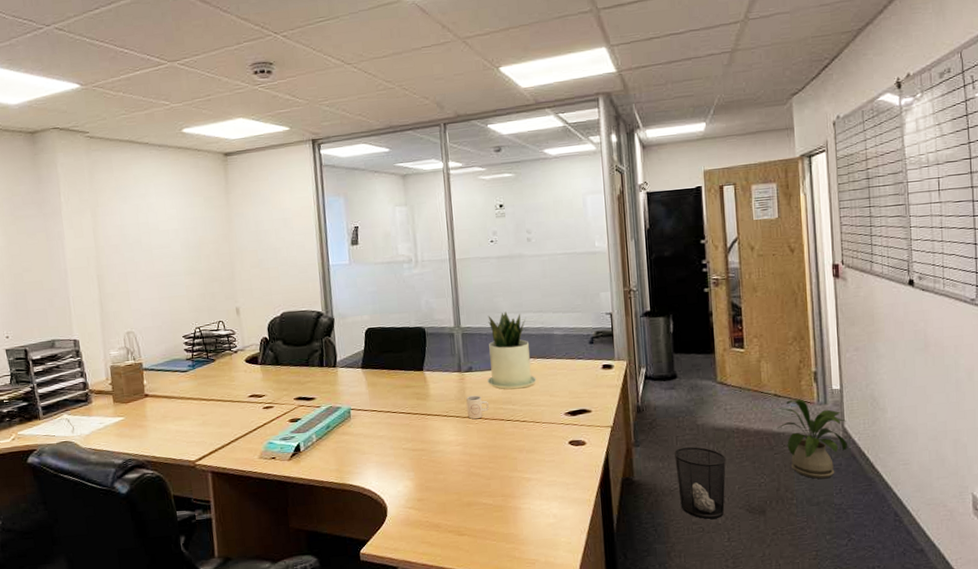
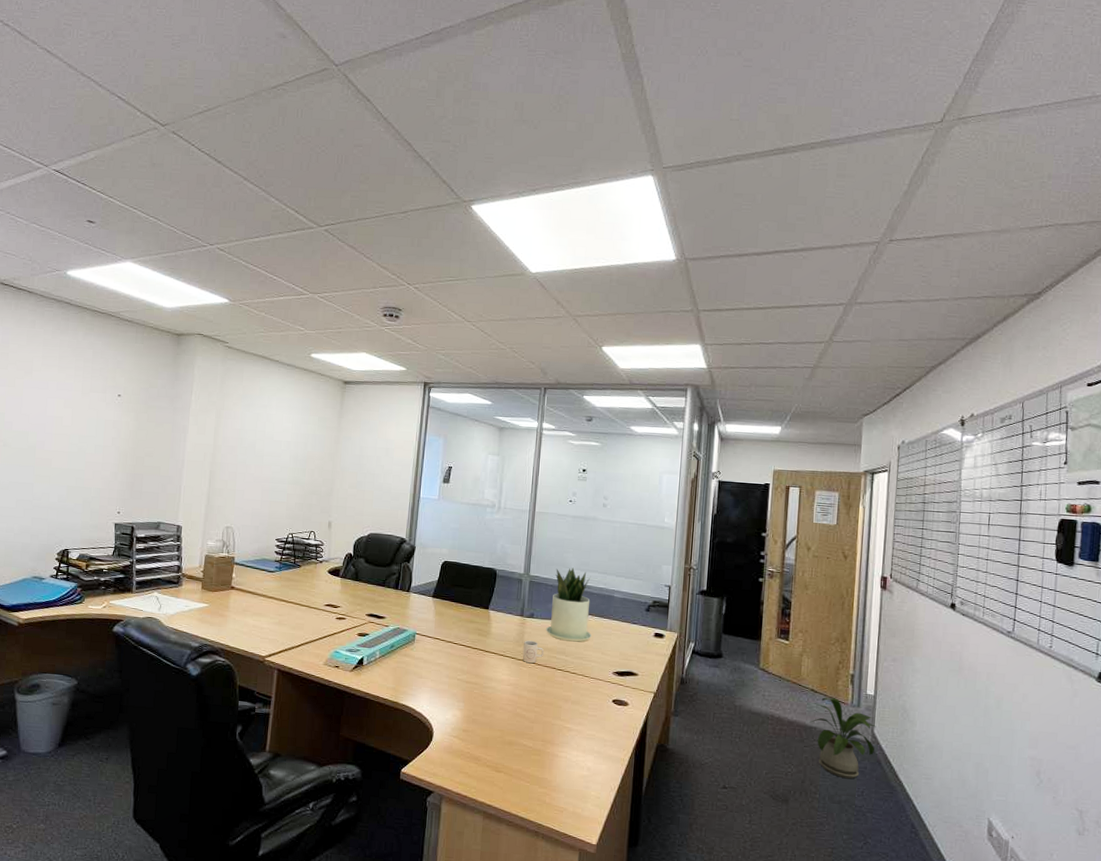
waste bin: present [673,446,727,519] -> none [708,724,758,799]

